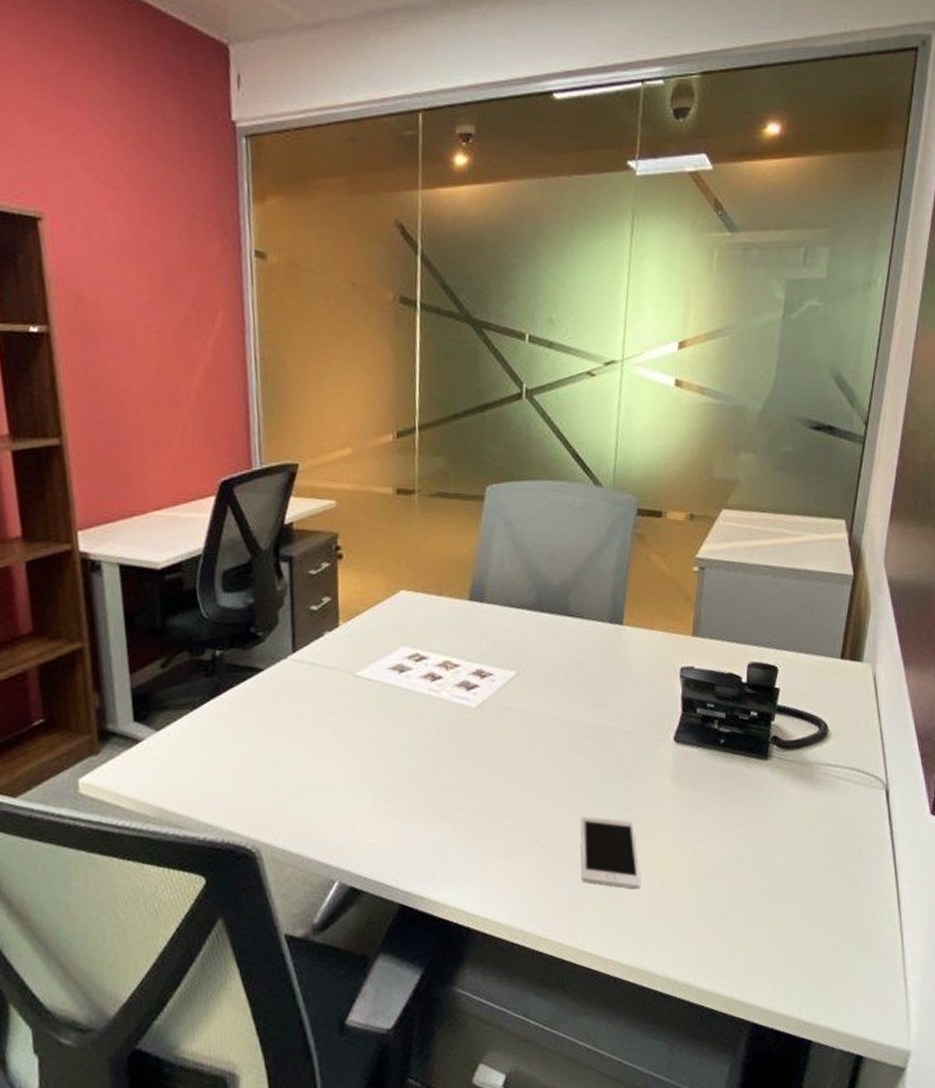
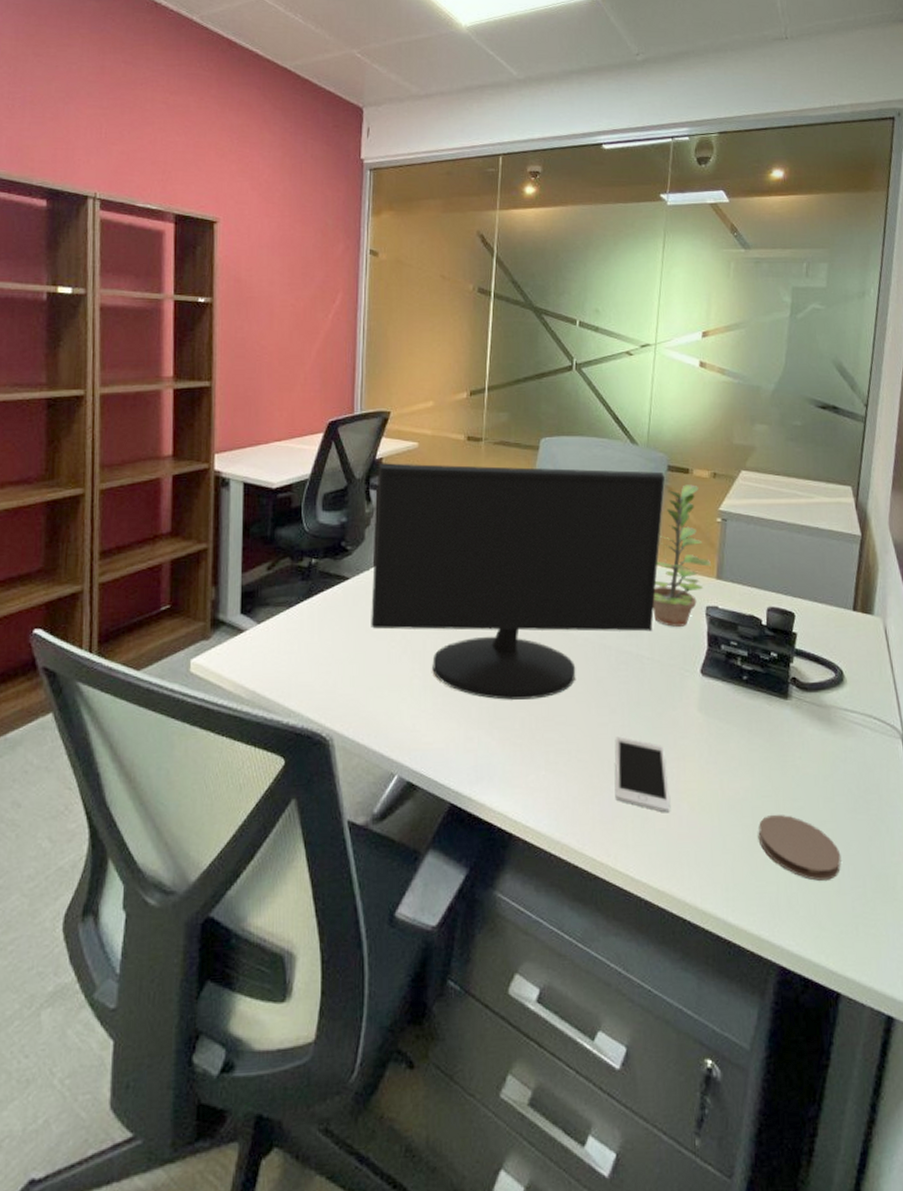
computer monitor: none [287,517,634,790] -> present [371,463,665,700]
plant: none [620,530,686,693] -> present [652,484,711,627]
coaster: none [733,877,818,938] -> present [758,814,841,881]

